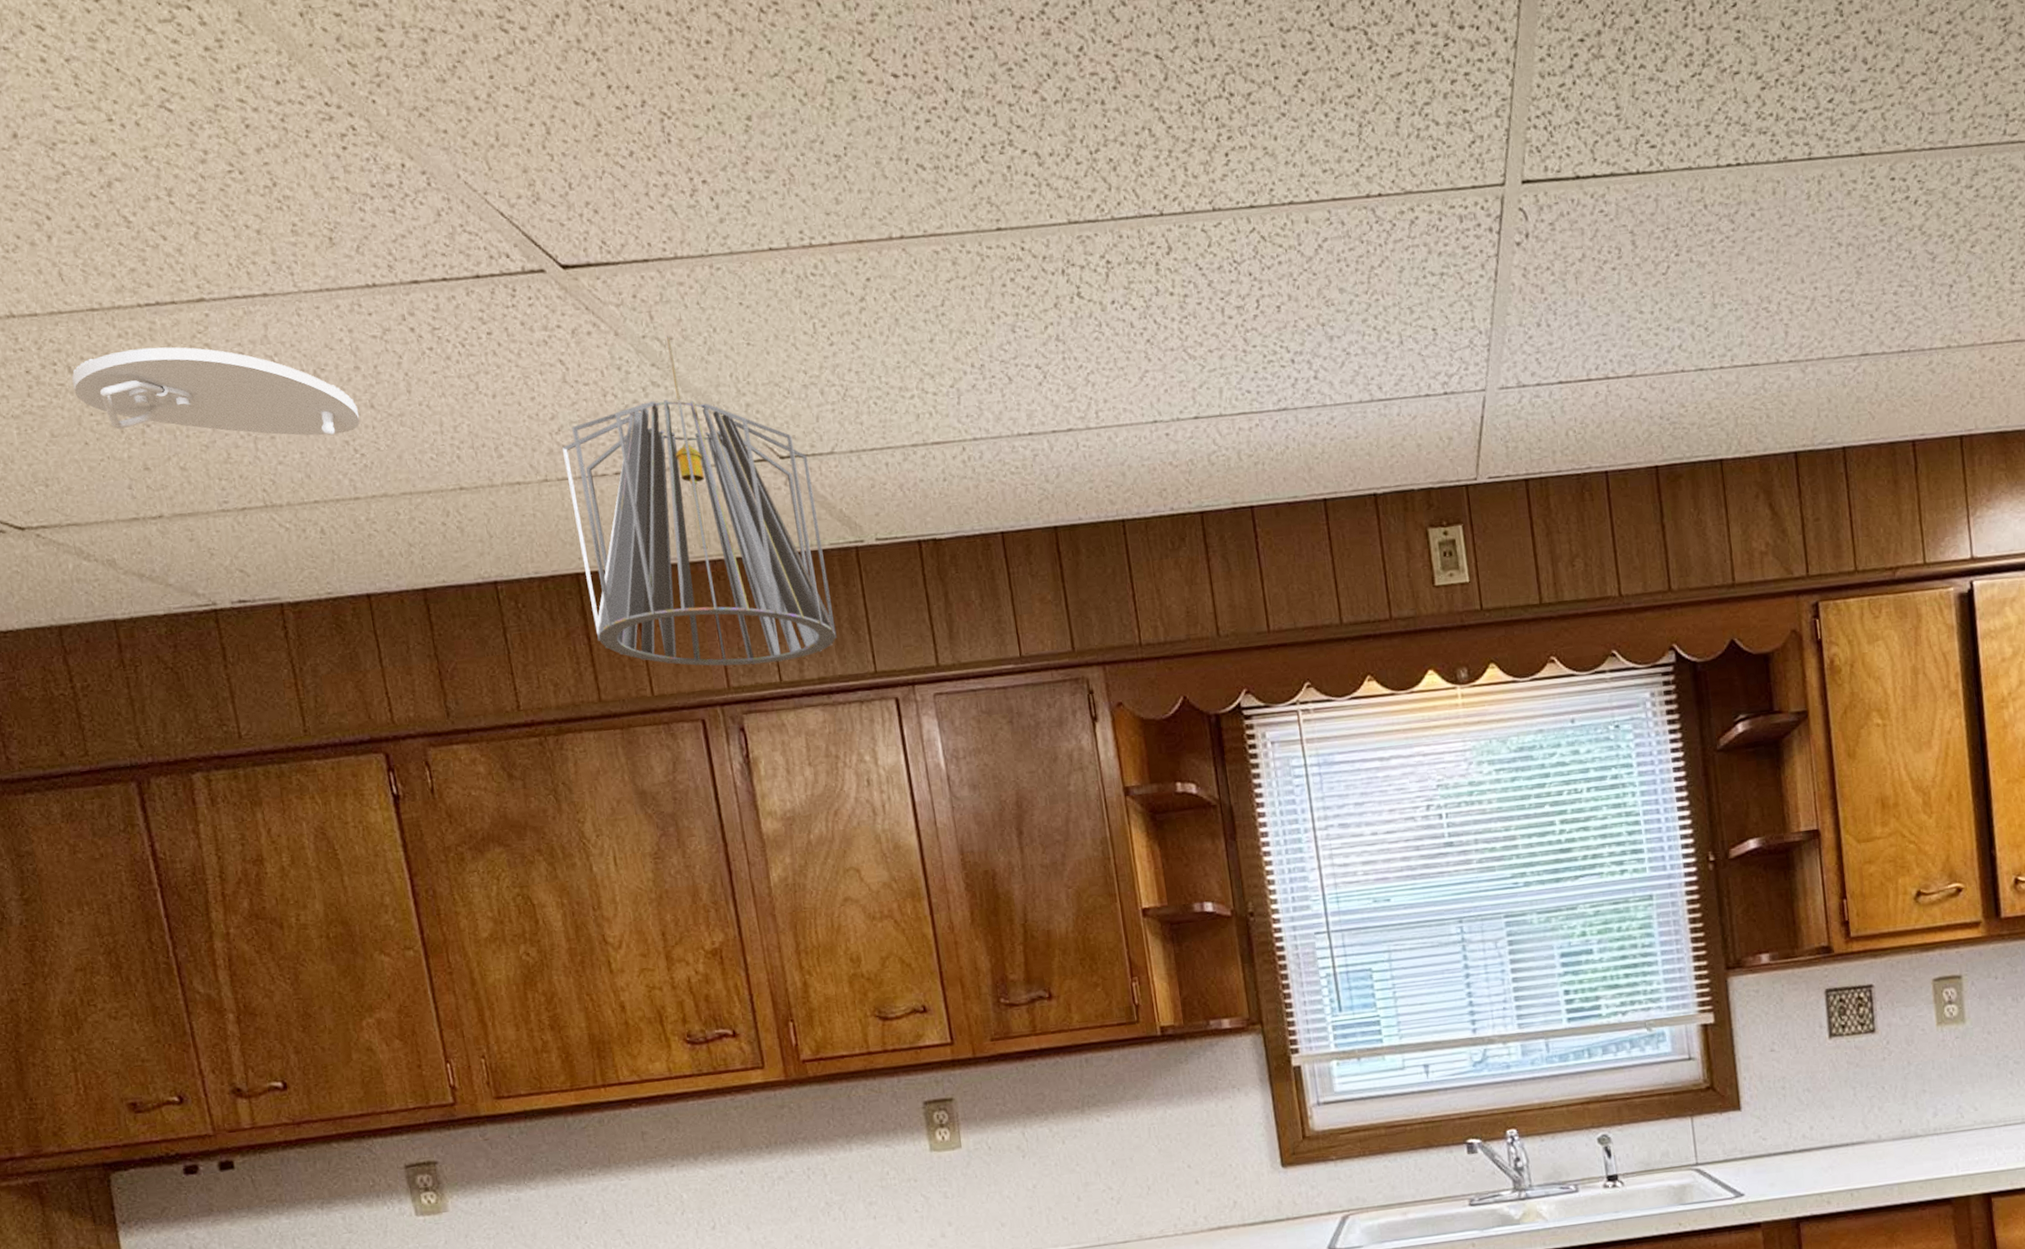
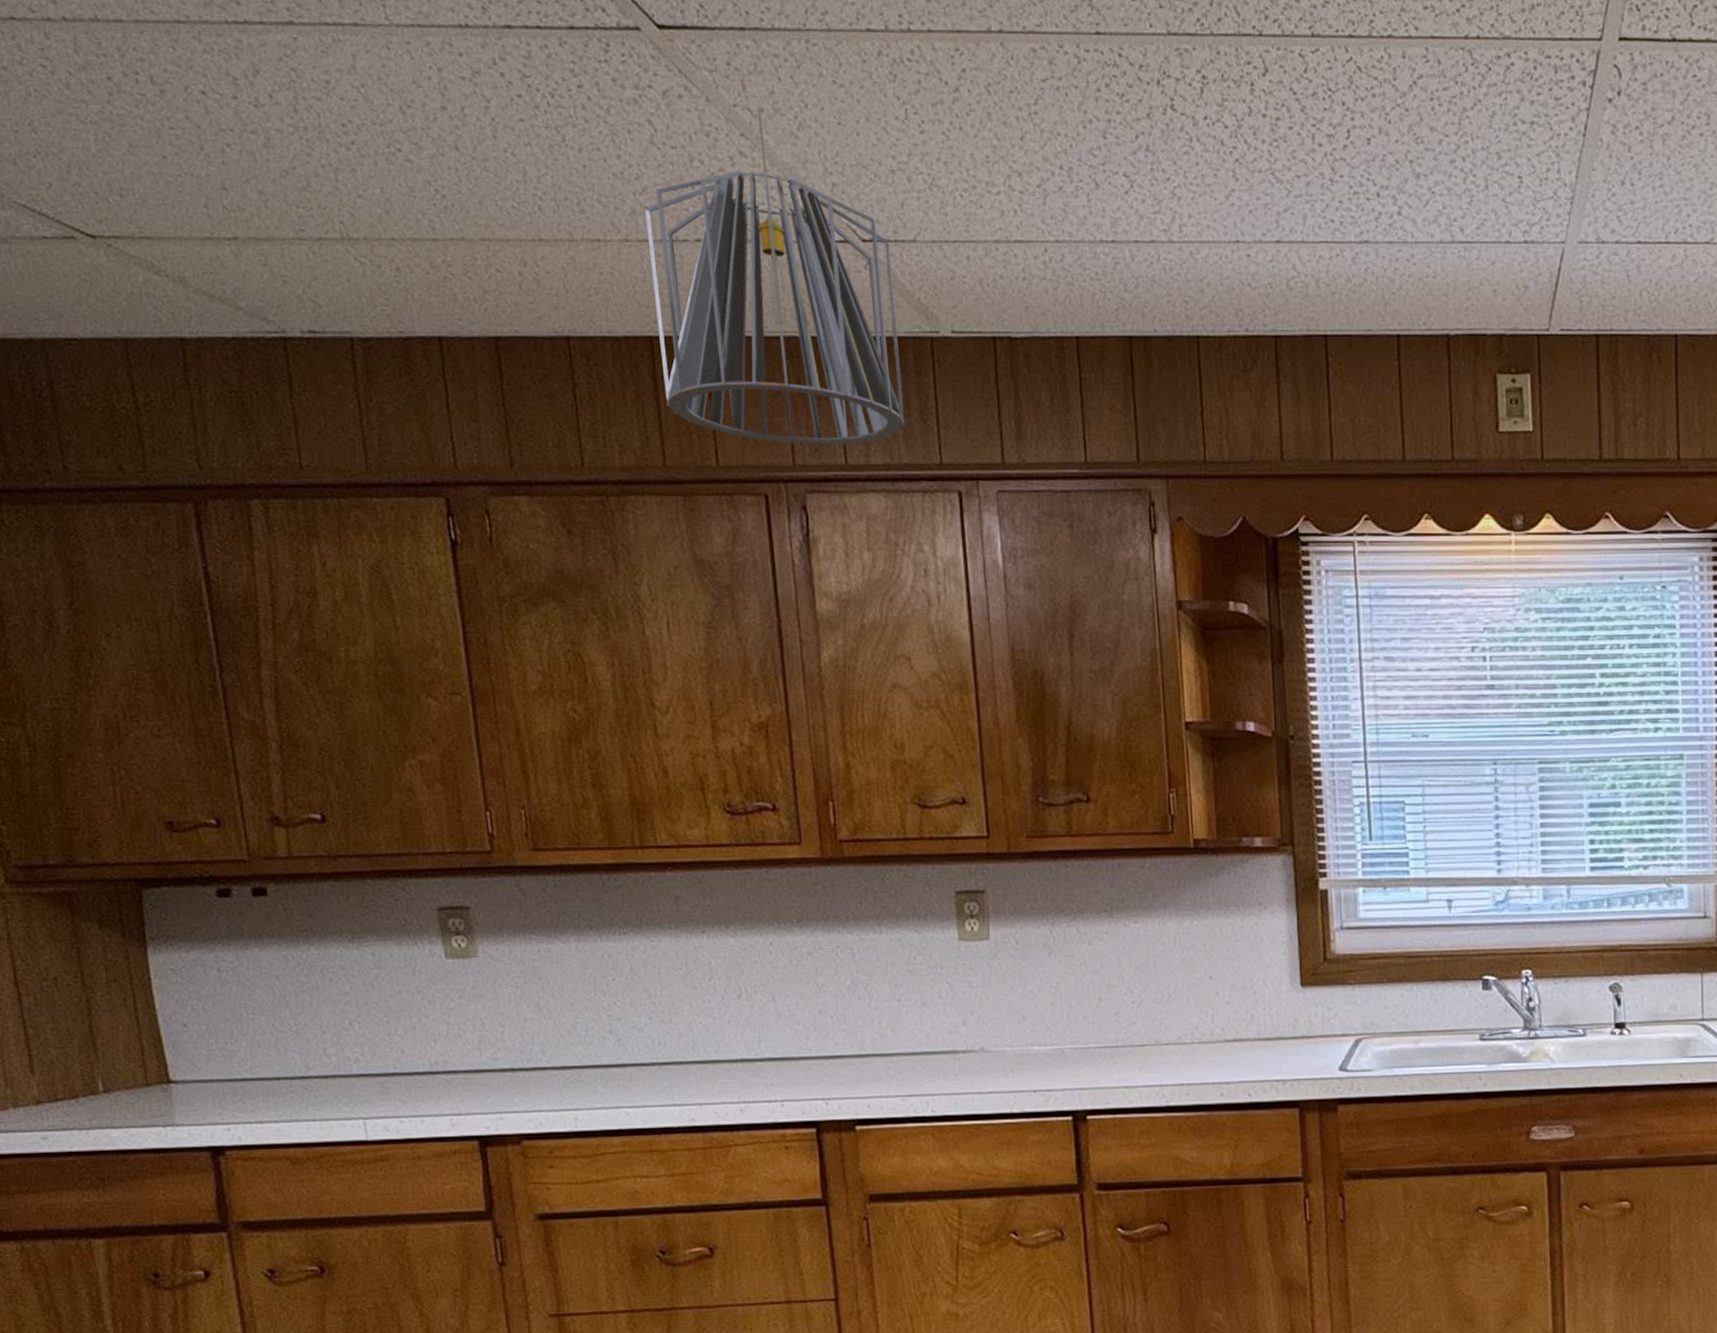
smoke detector: present [71,347,361,436] -> none [153,66,444,174]

